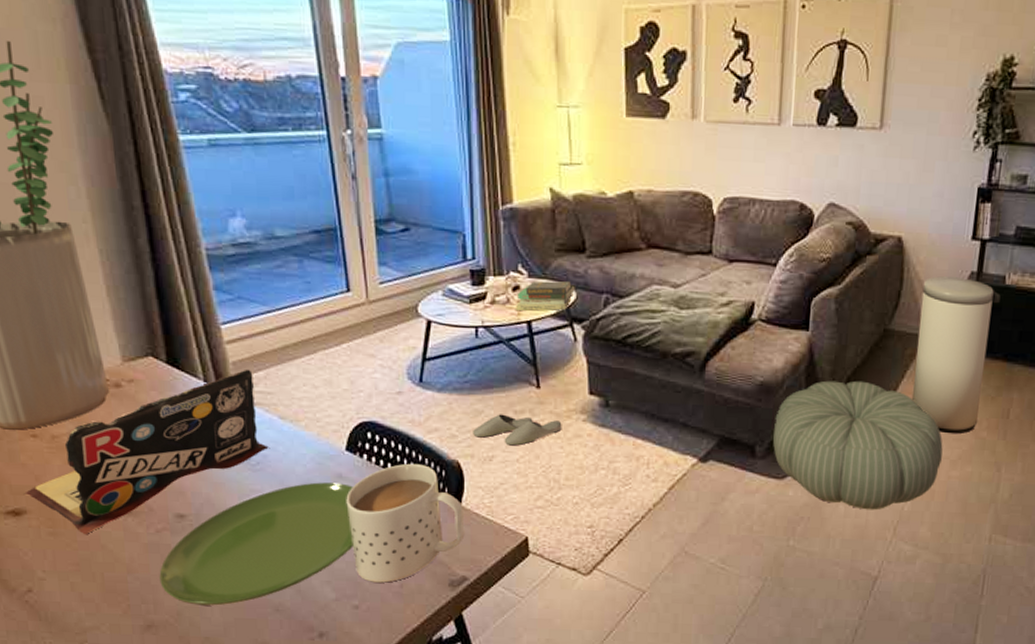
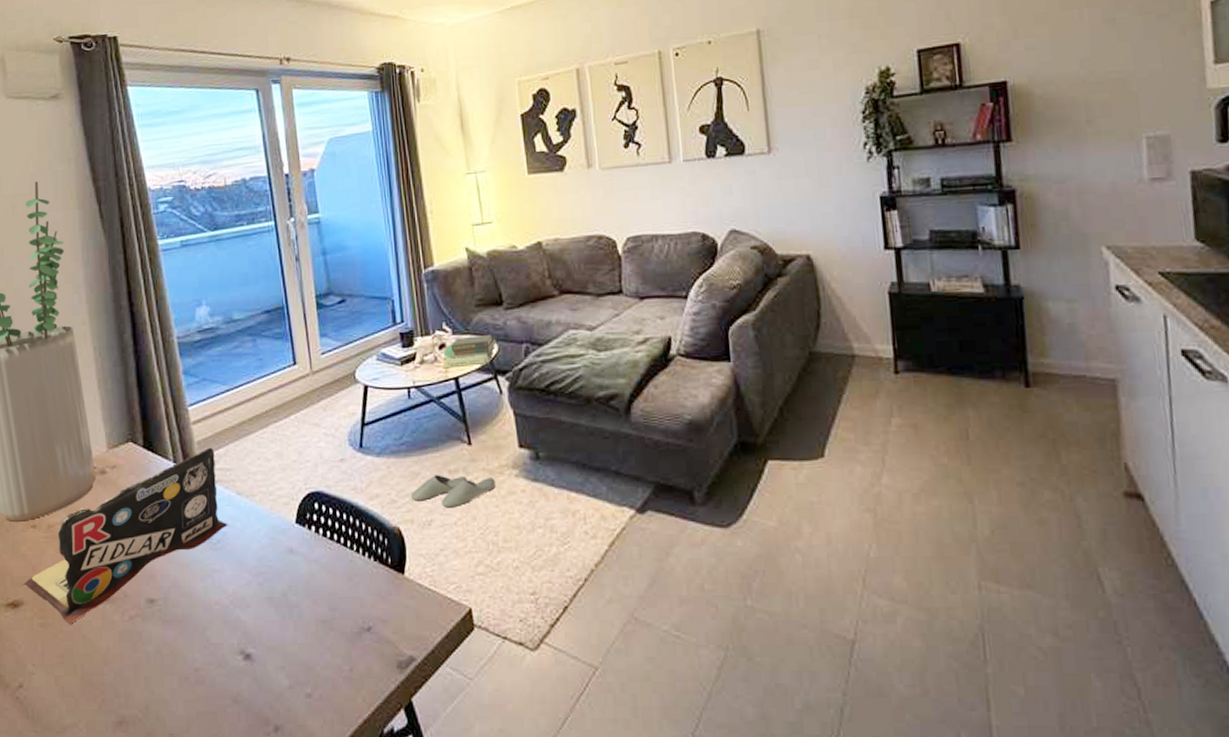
plate: present [159,482,353,606] -> none [131,558,305,698]
mug: present [346,463,465,583] -> none [297,533,410,666]
pouf: present [773,380,943,510] -> none [709,410,902,559]
pedal bin: present [912,276,1001,434] -> none [842,289,934,463]

